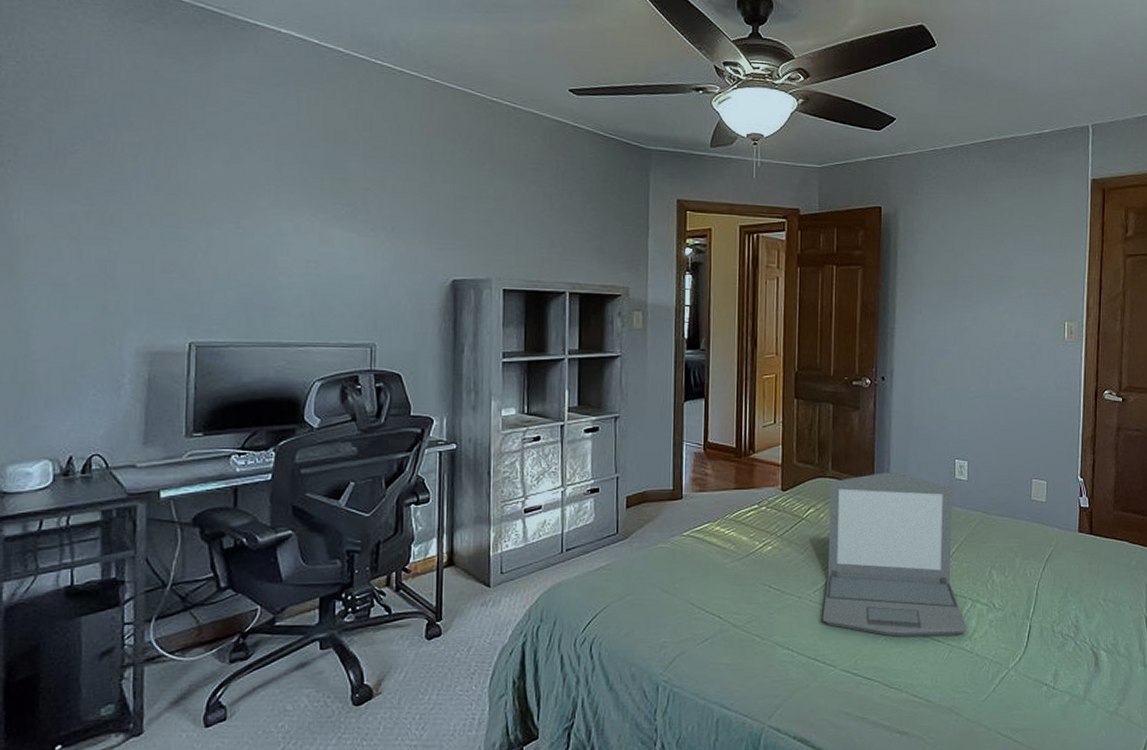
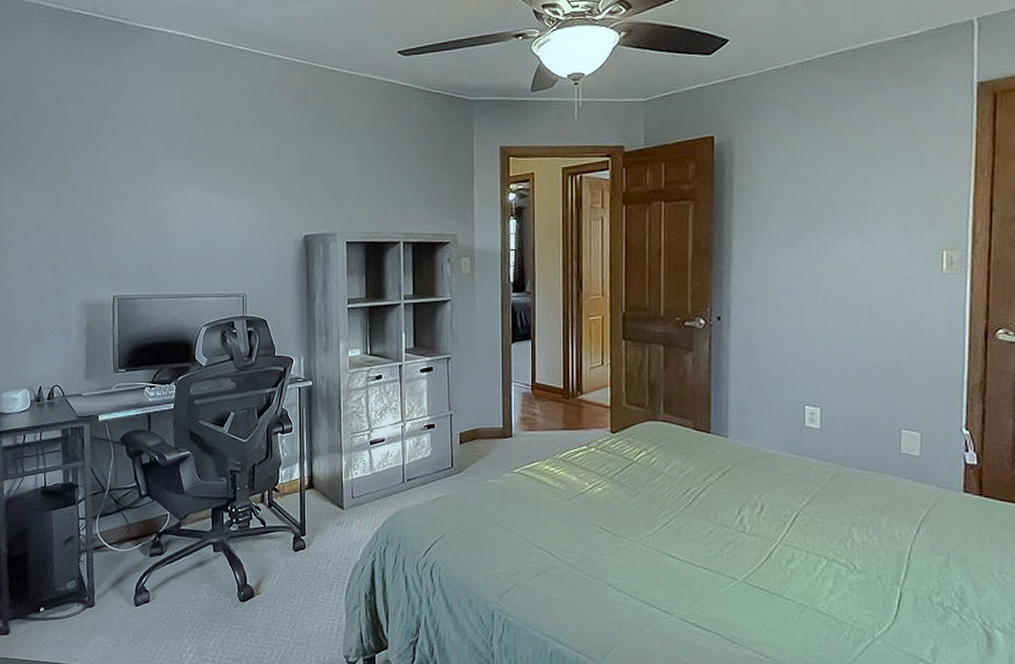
laptop: present [822,472,967,637] -> none [656,417,822,595]

